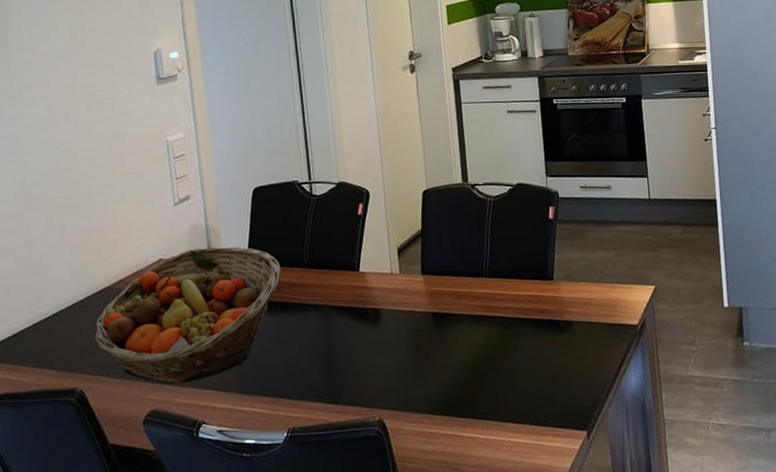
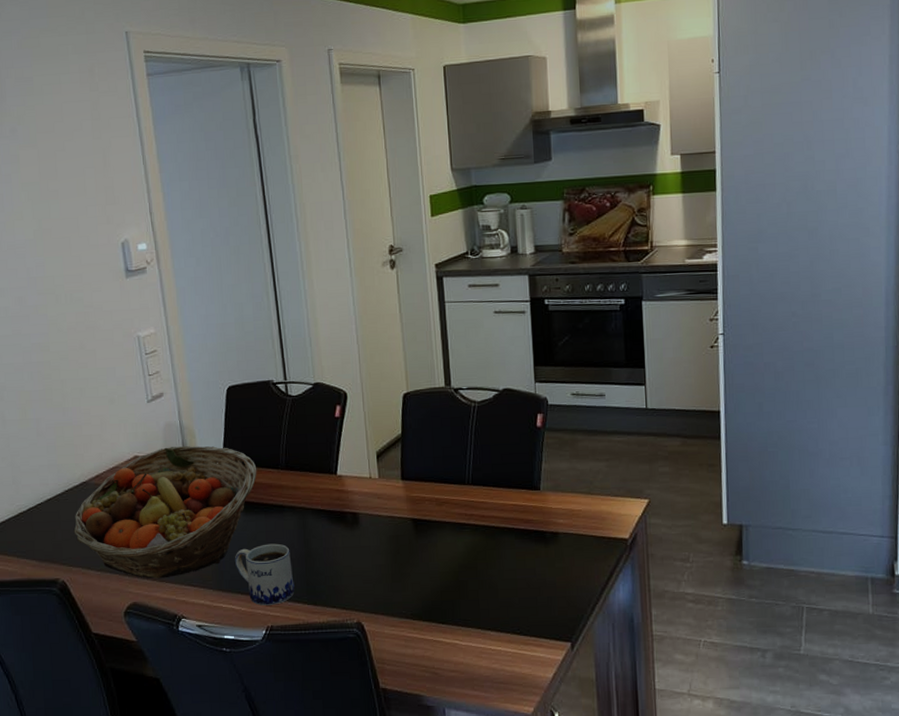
mug: none [258,342,317,407] -> present [235,543,295,606]

